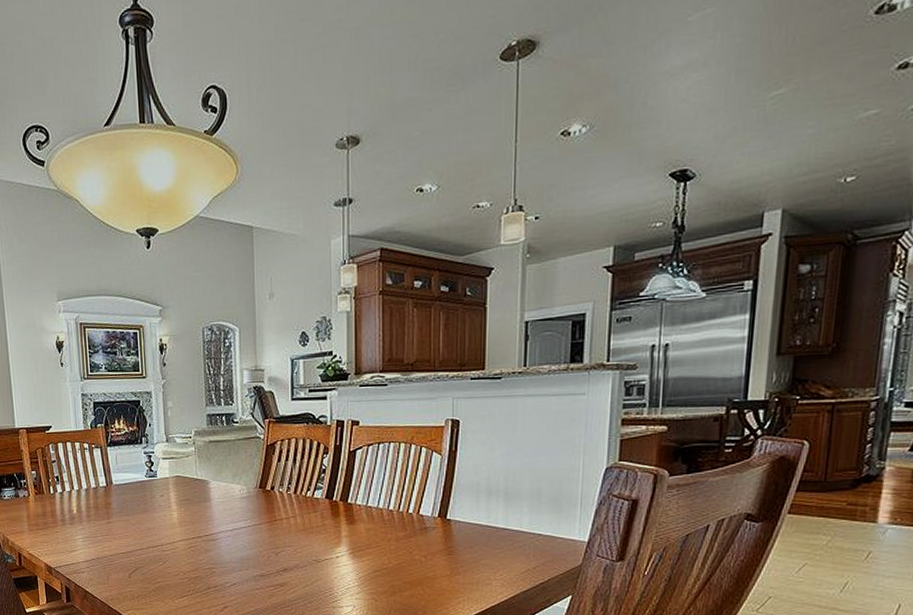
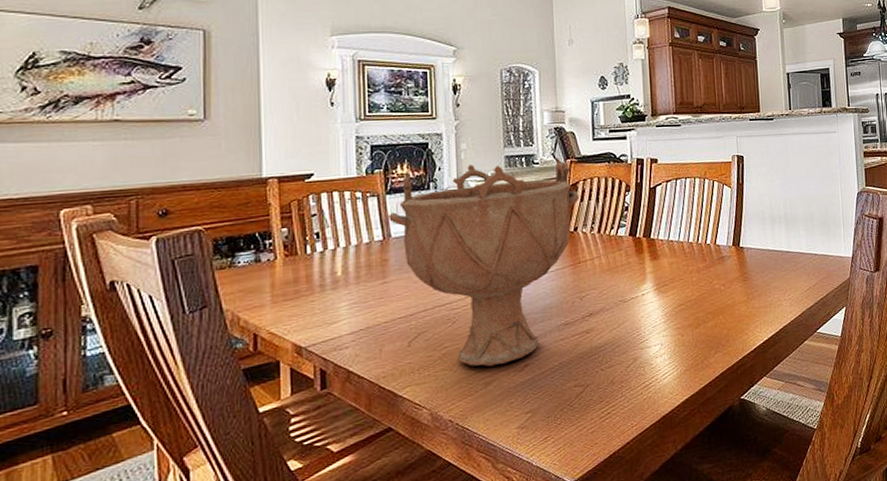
decorative bowl: none [110,417,276,604] -> present [389,158,579,367]

